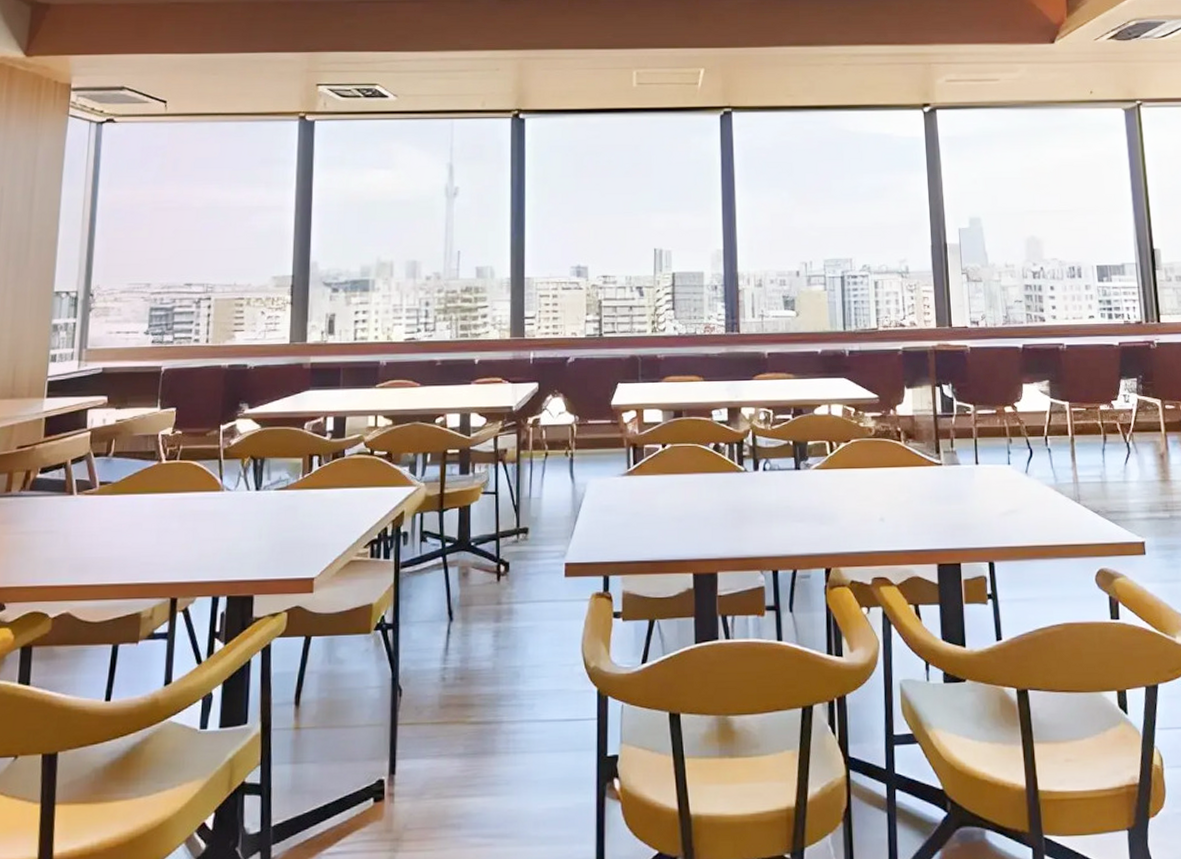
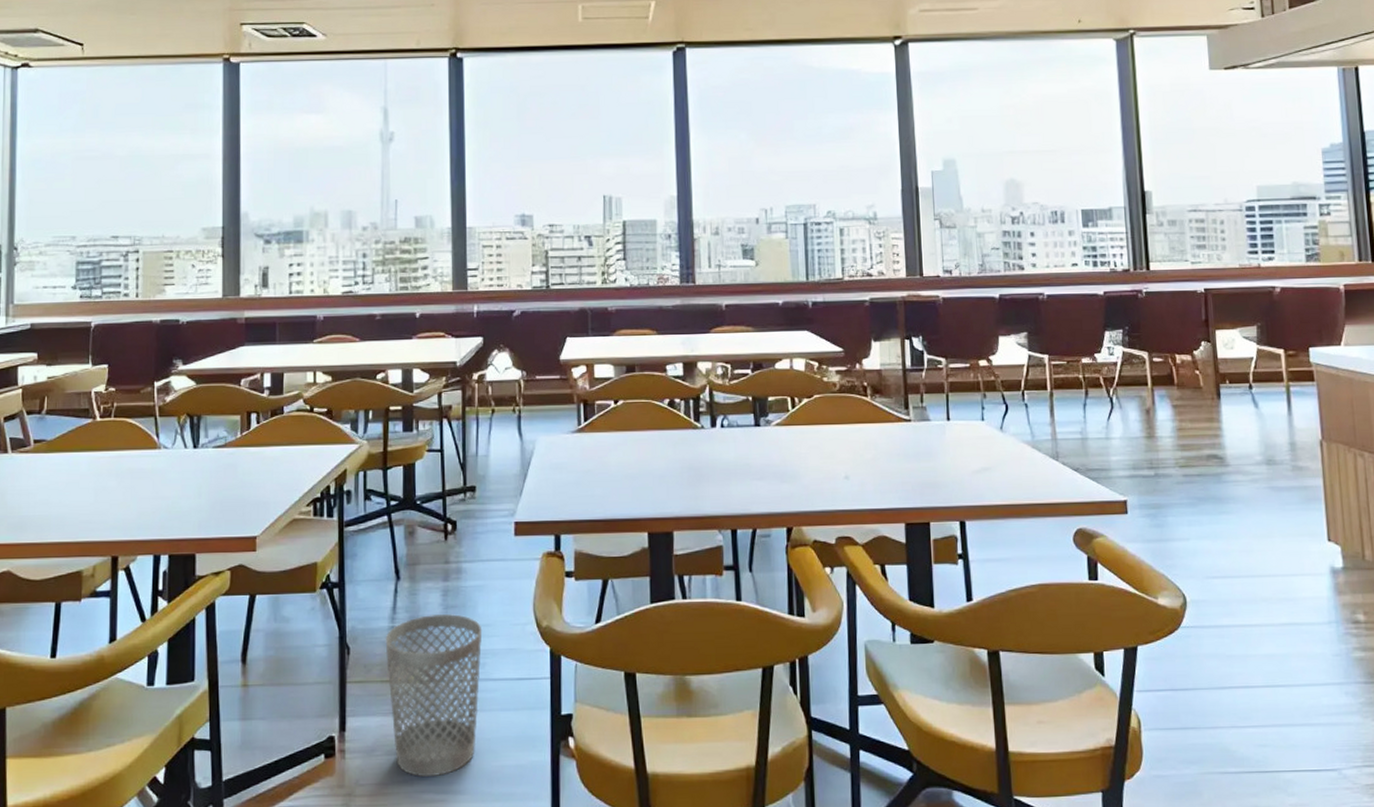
wastebasket: none [437,655,532,821] -> present [385,614,483,778]

